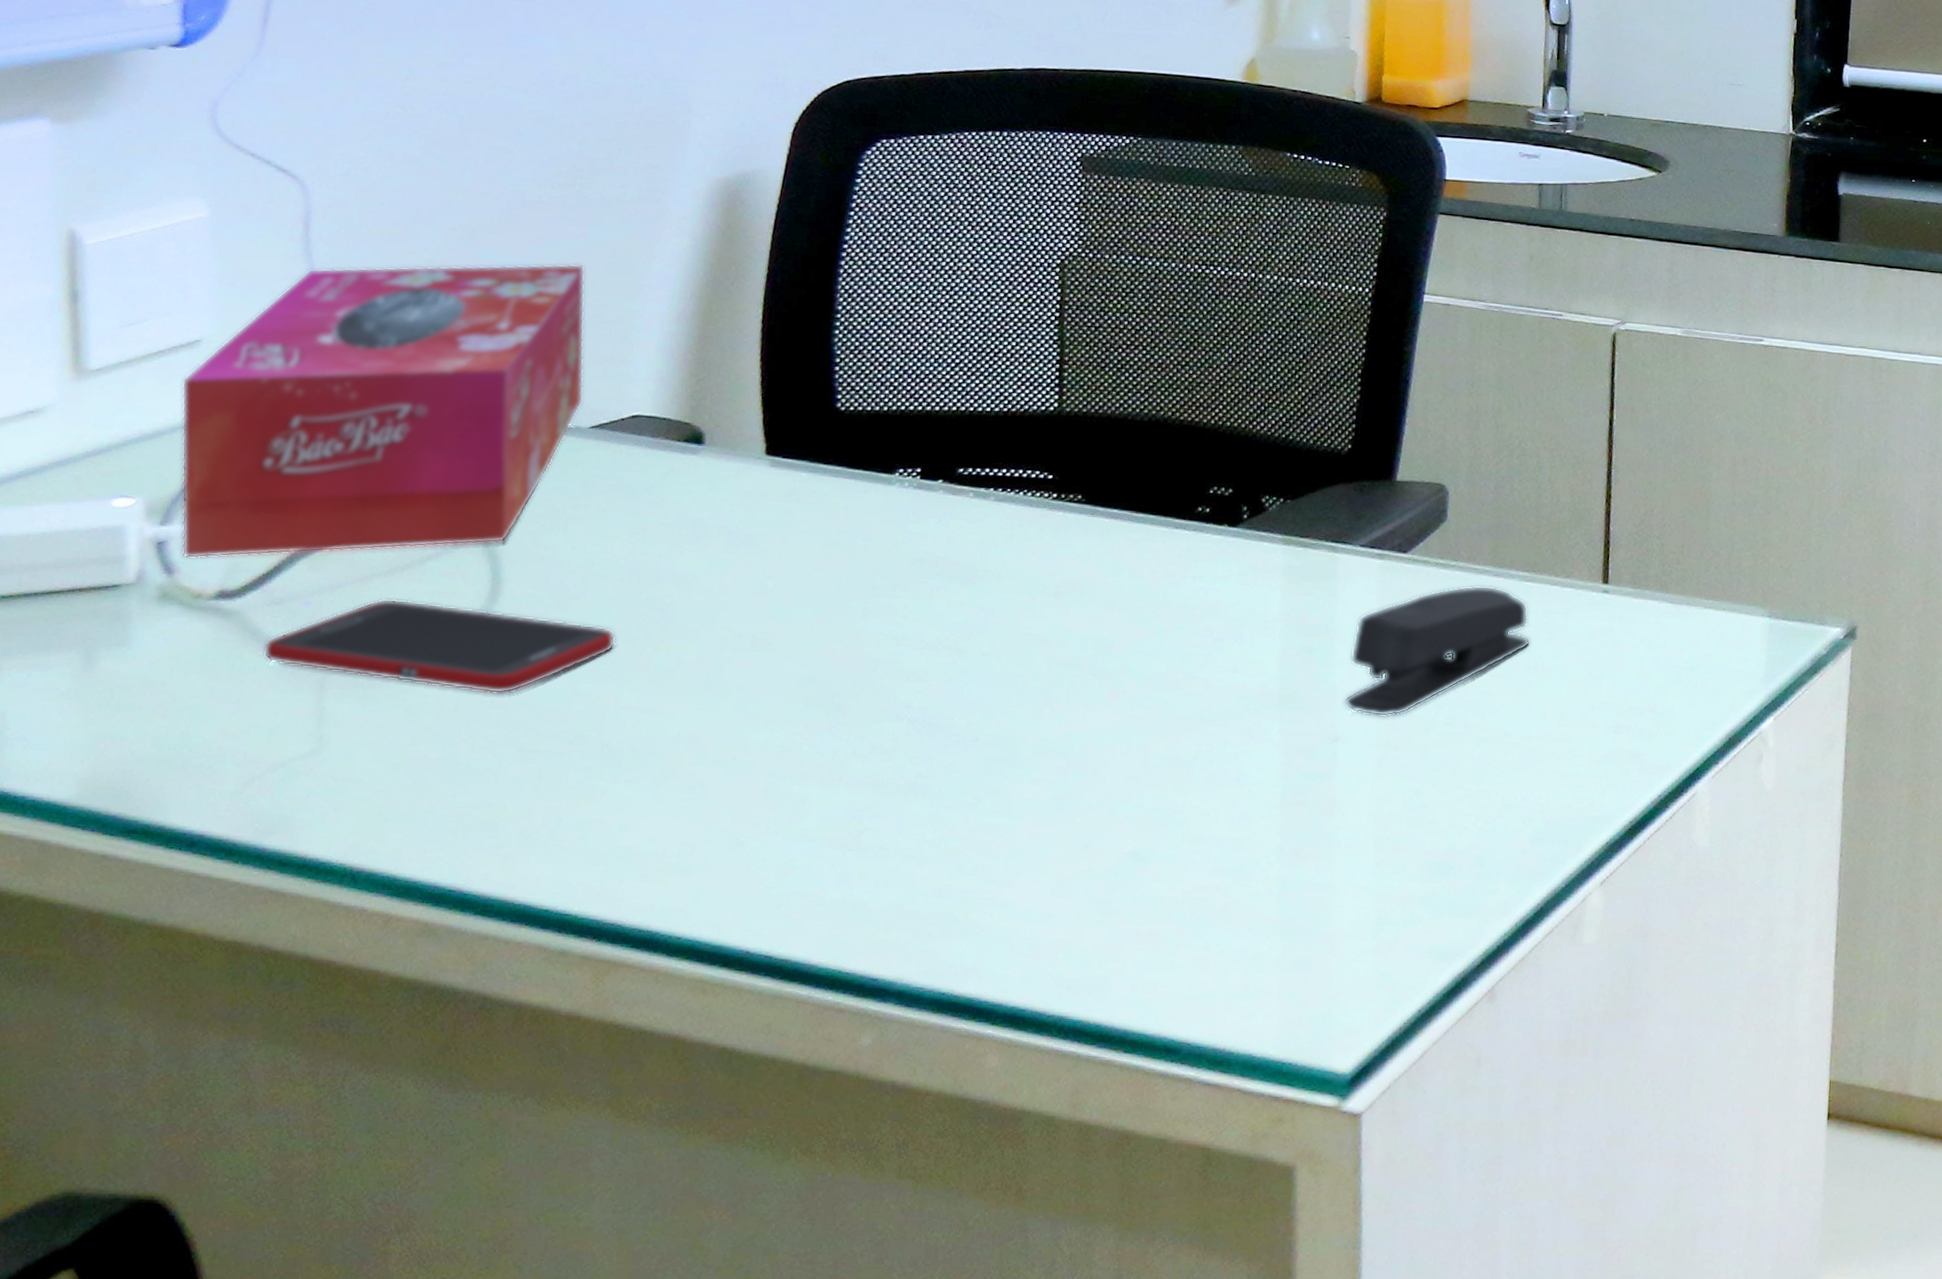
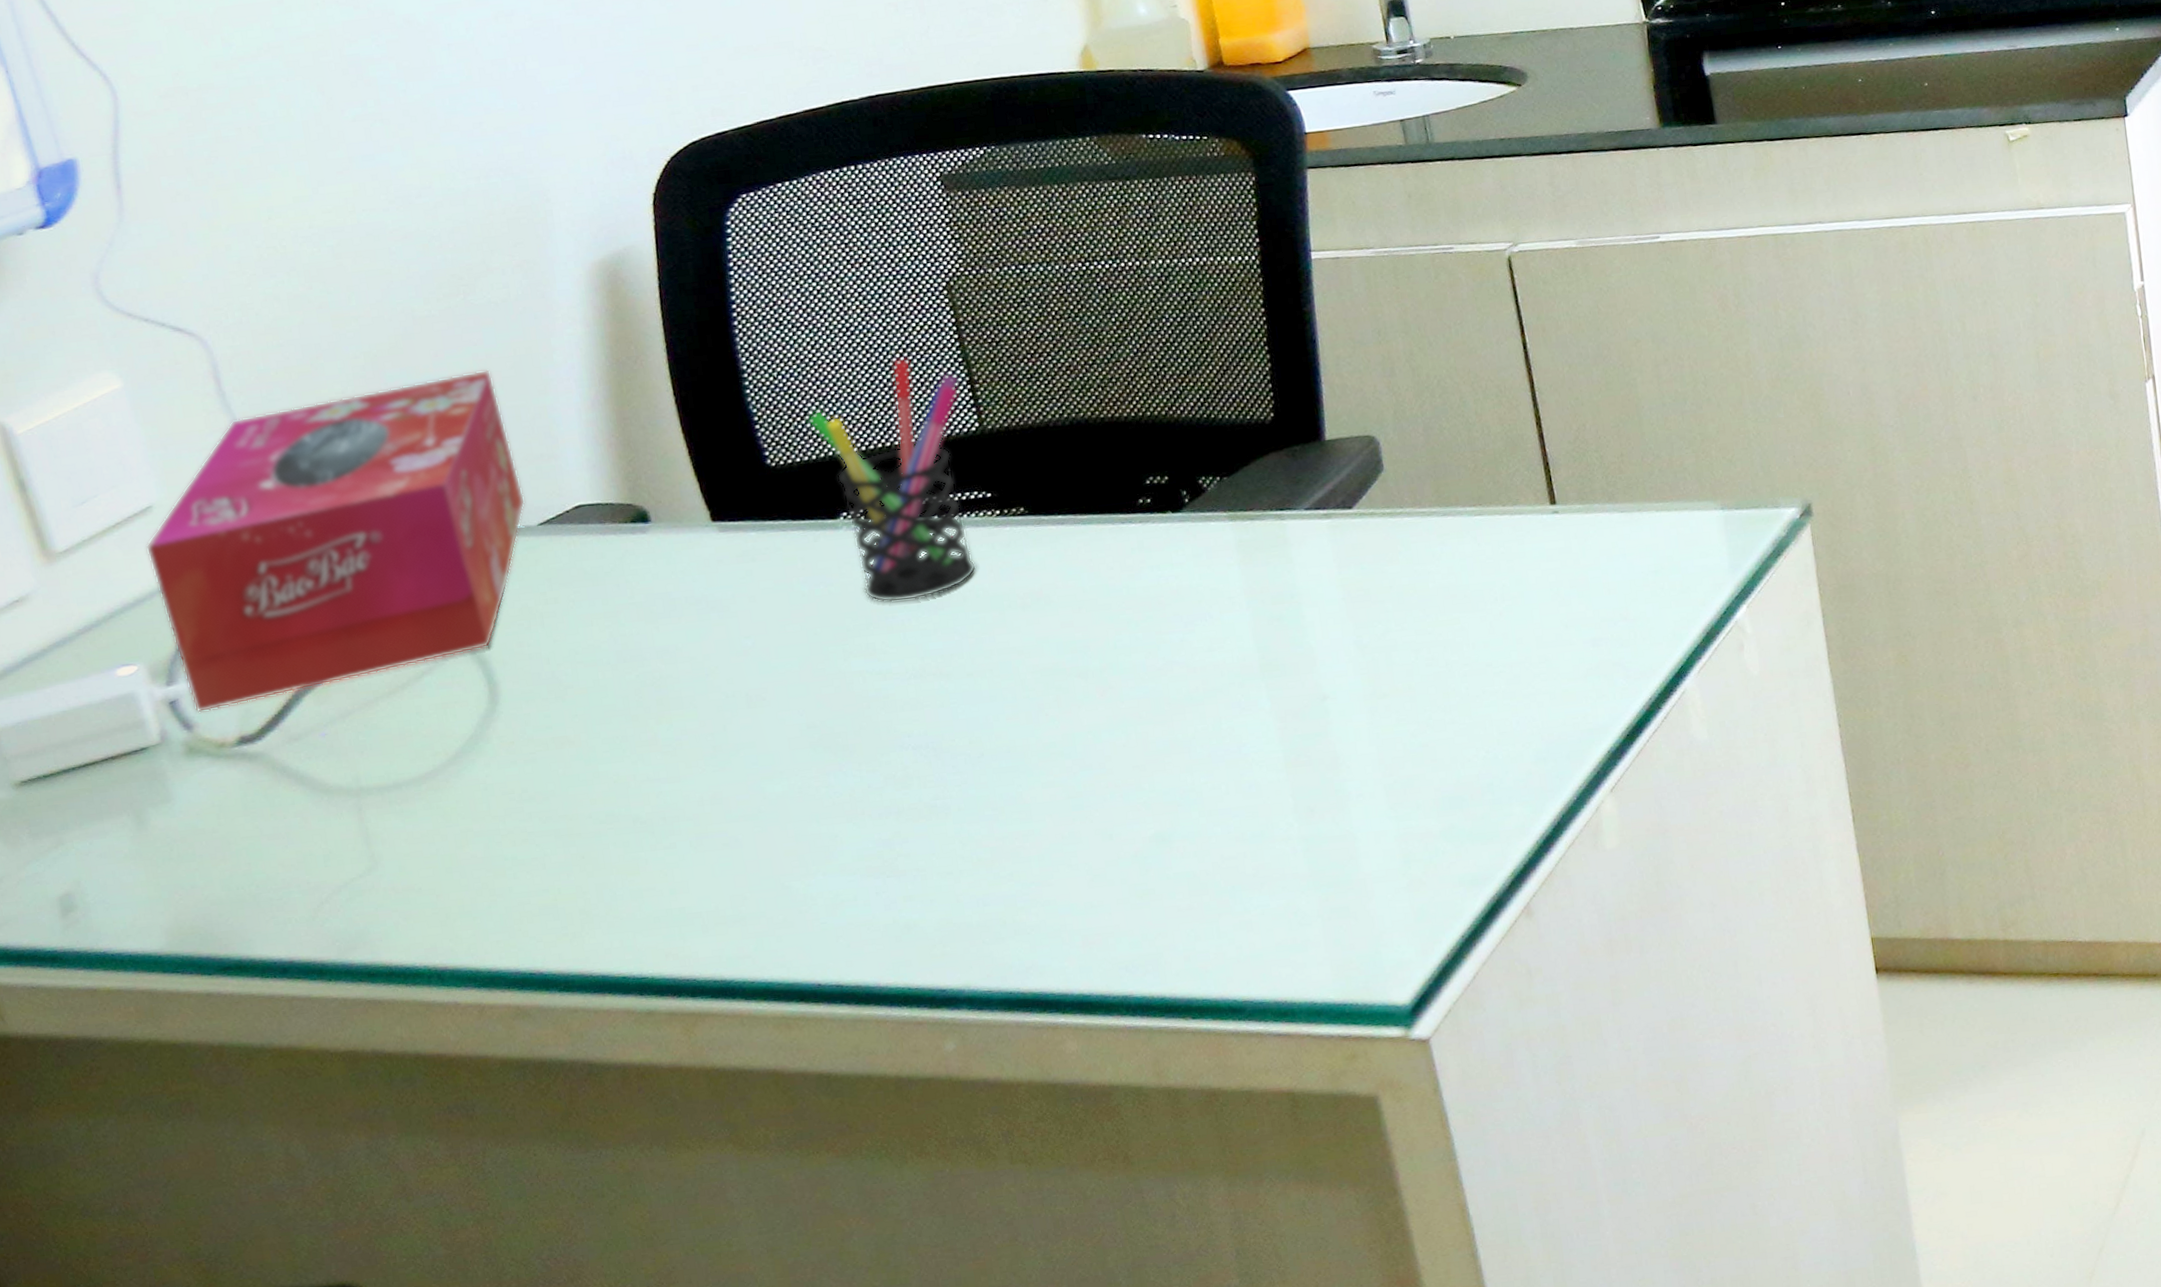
cell phone: present [263,598,616,694] -> none [295,709,619,795]
pen holder: none [888,327,1049,570] -> present [807,359,977,603]
stapler: present [1344,585,1531,717] -> none [1319,526,1492,670]

